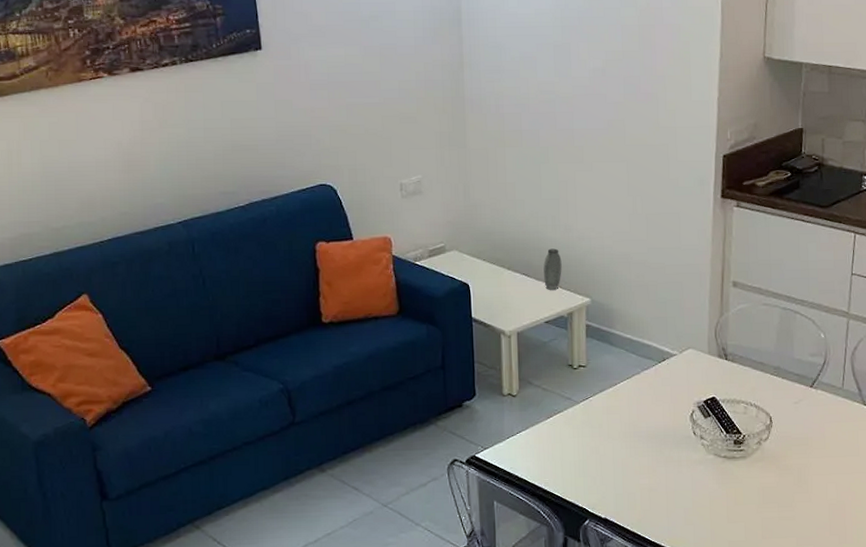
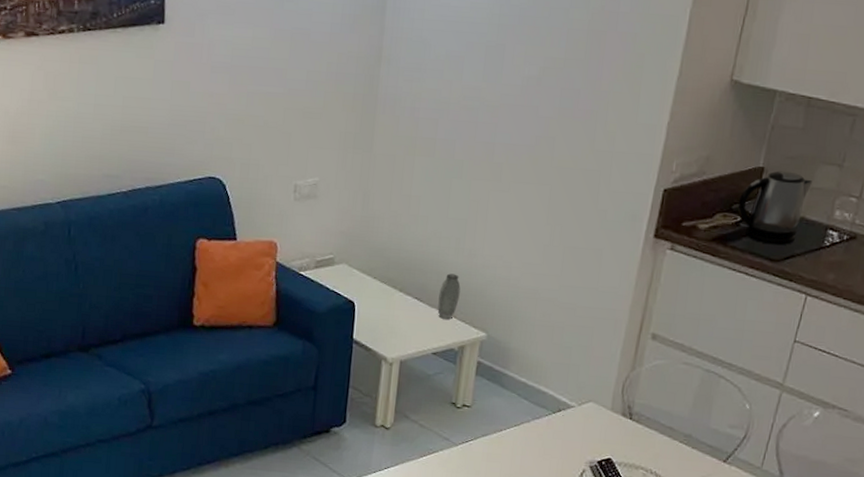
kettle: none [786,130,844,194] -> present [738,171,812,246]

